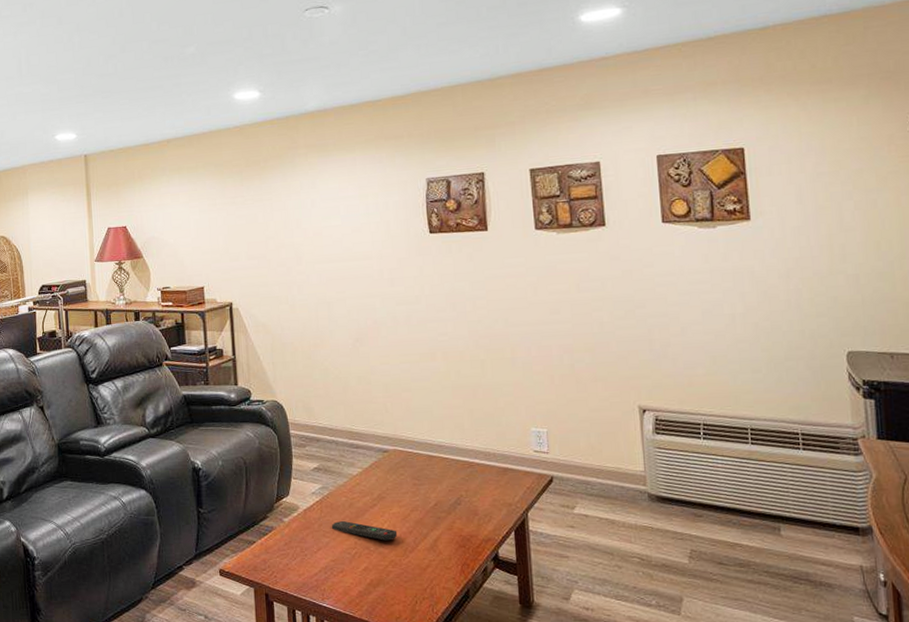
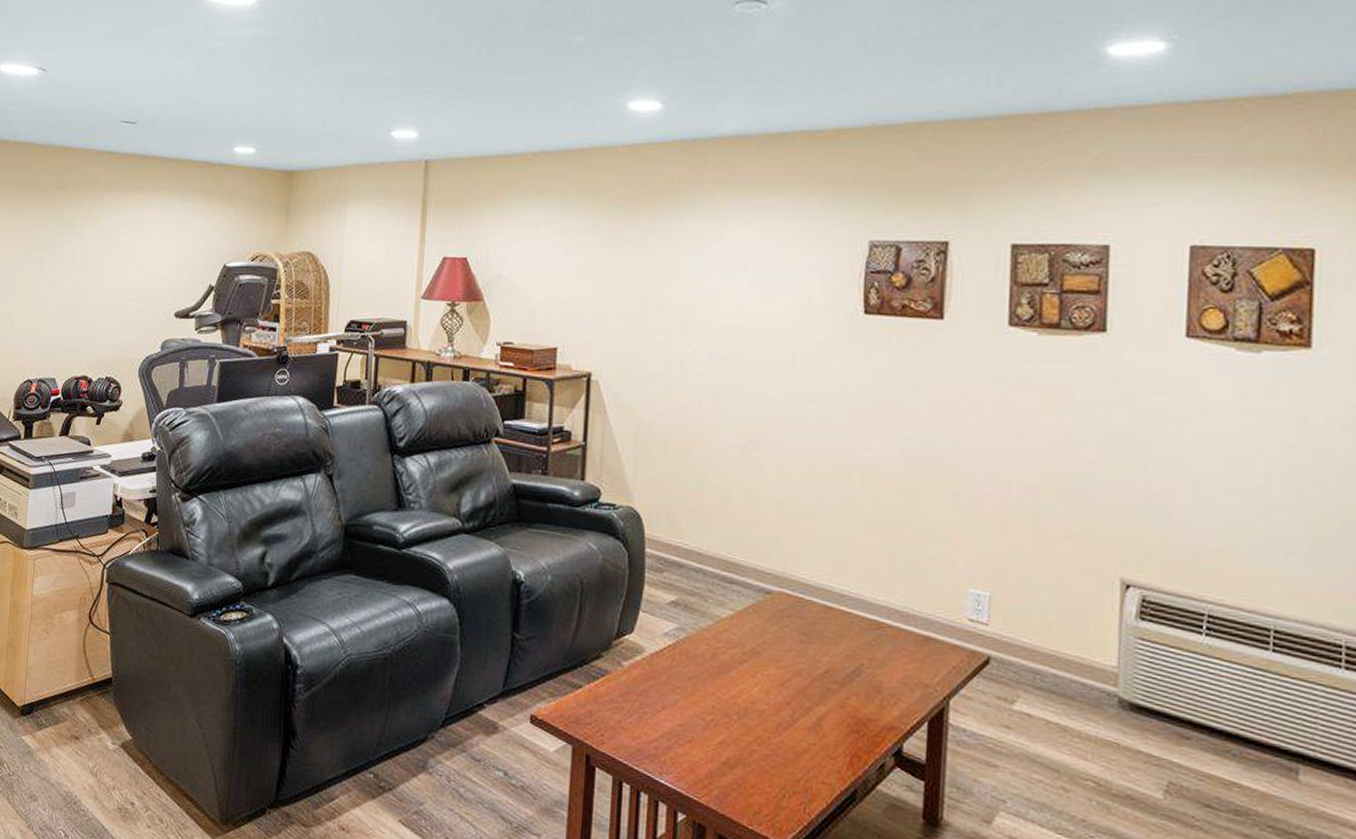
remote control: present [332,521,398,541] -> none [685,675,771,710]

